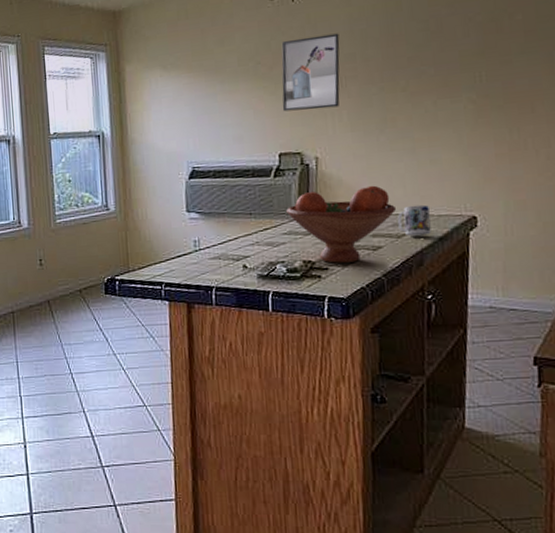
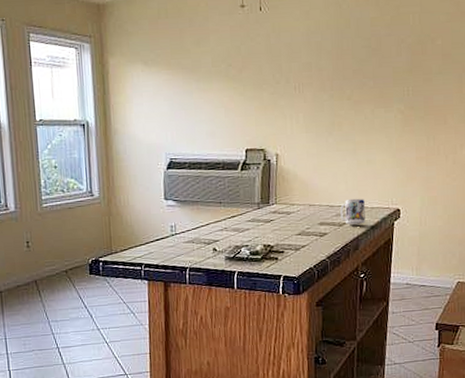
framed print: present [281,33,340,112] -> none [249,43,299,112]
fruit bowl: present [286,185,397,263] -> none [251,180,340,247]

